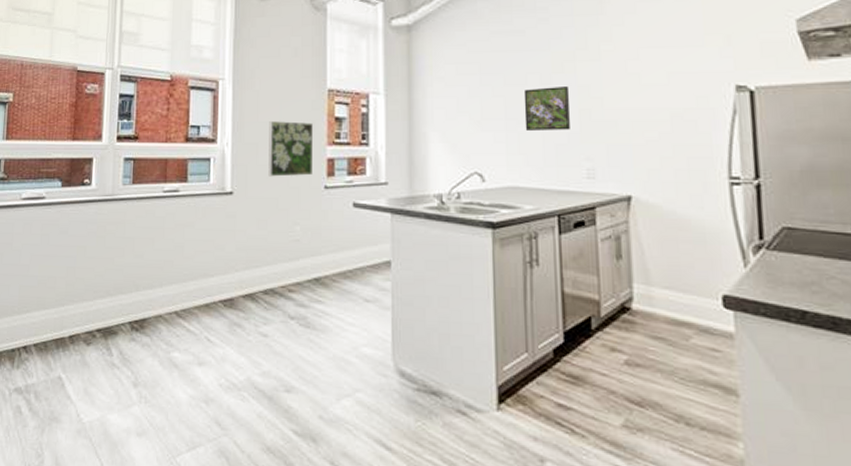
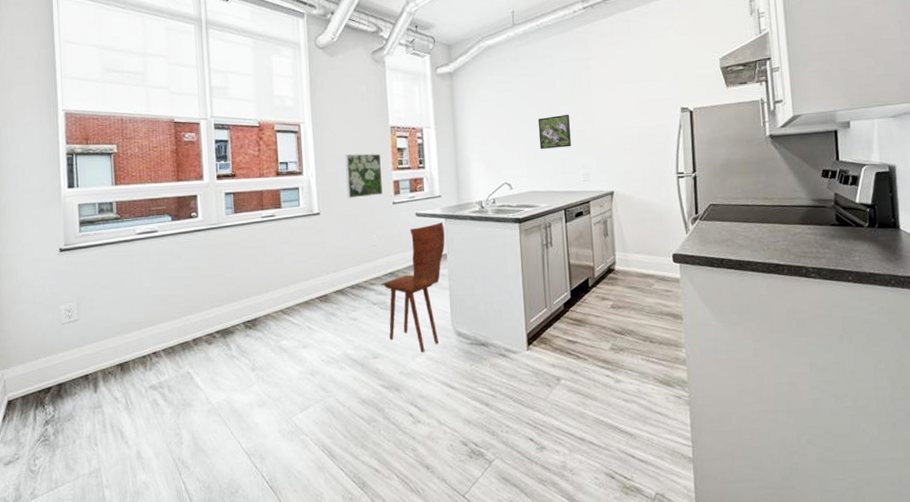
dining chair: none [302,217,389,394] -> present [381,222,445,353]

